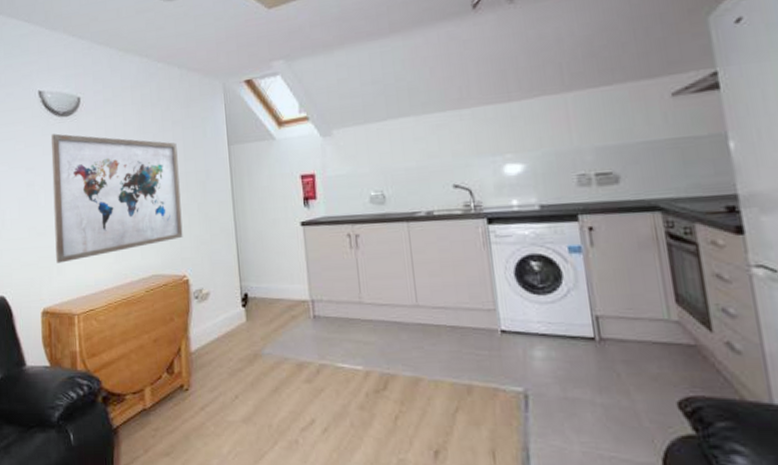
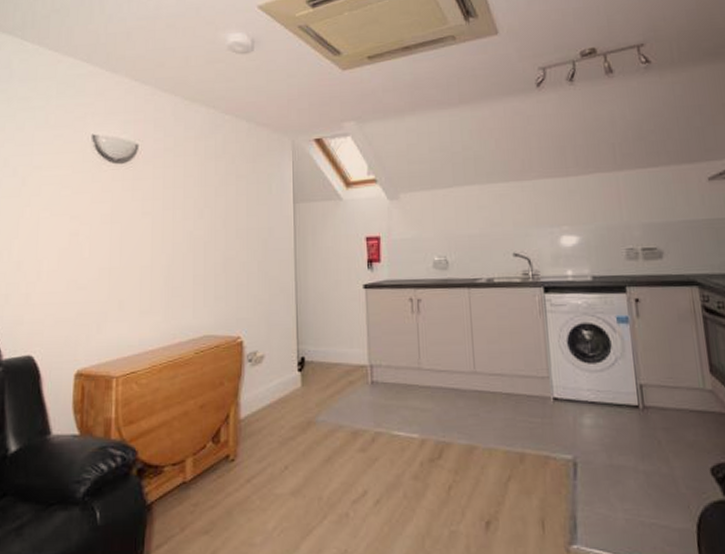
wall art: present [50,133,183,263] -> none [97,181,240,320]

